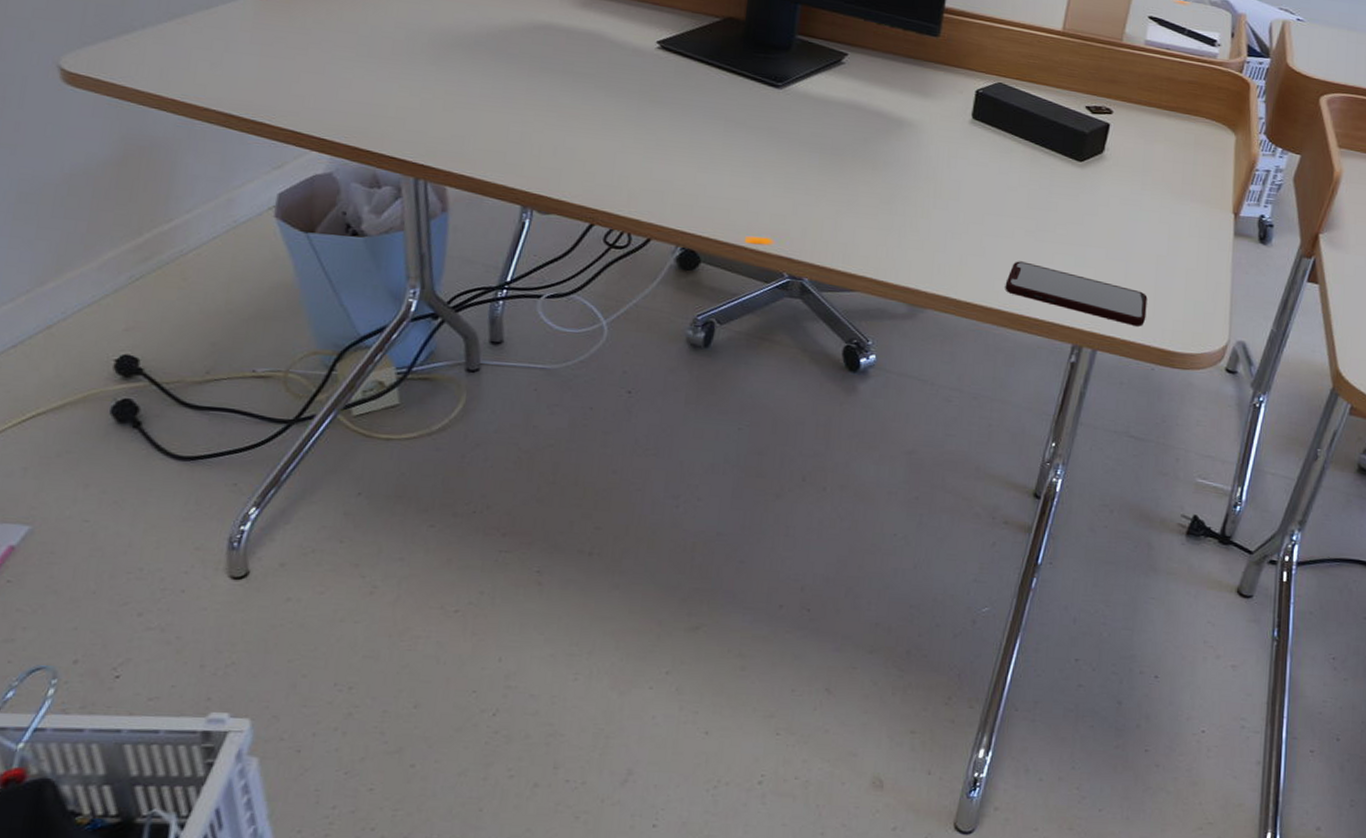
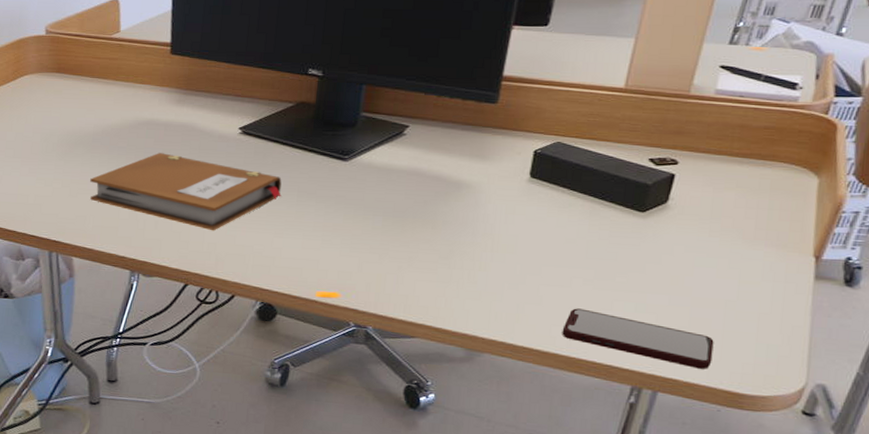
notebook: none [470,64,707,162] -> present [90,153,282,231]

